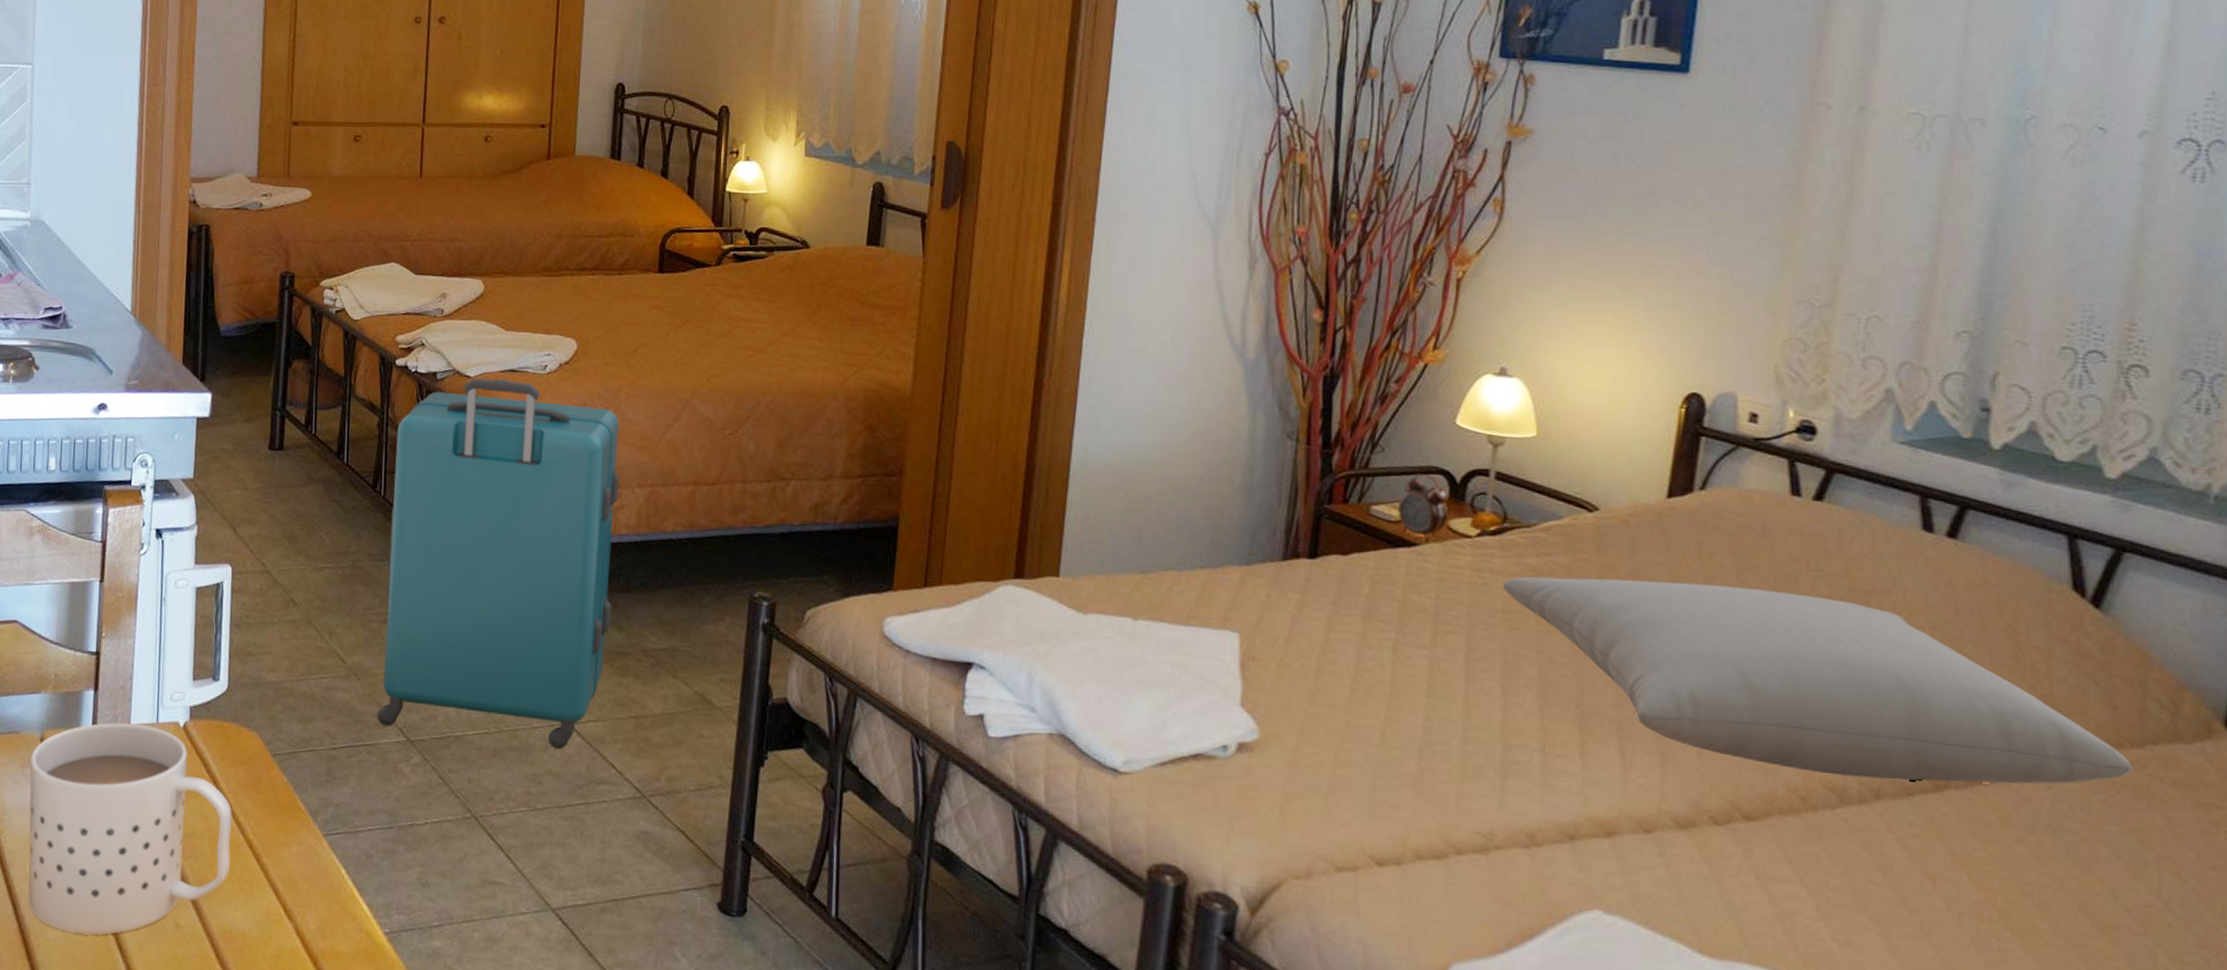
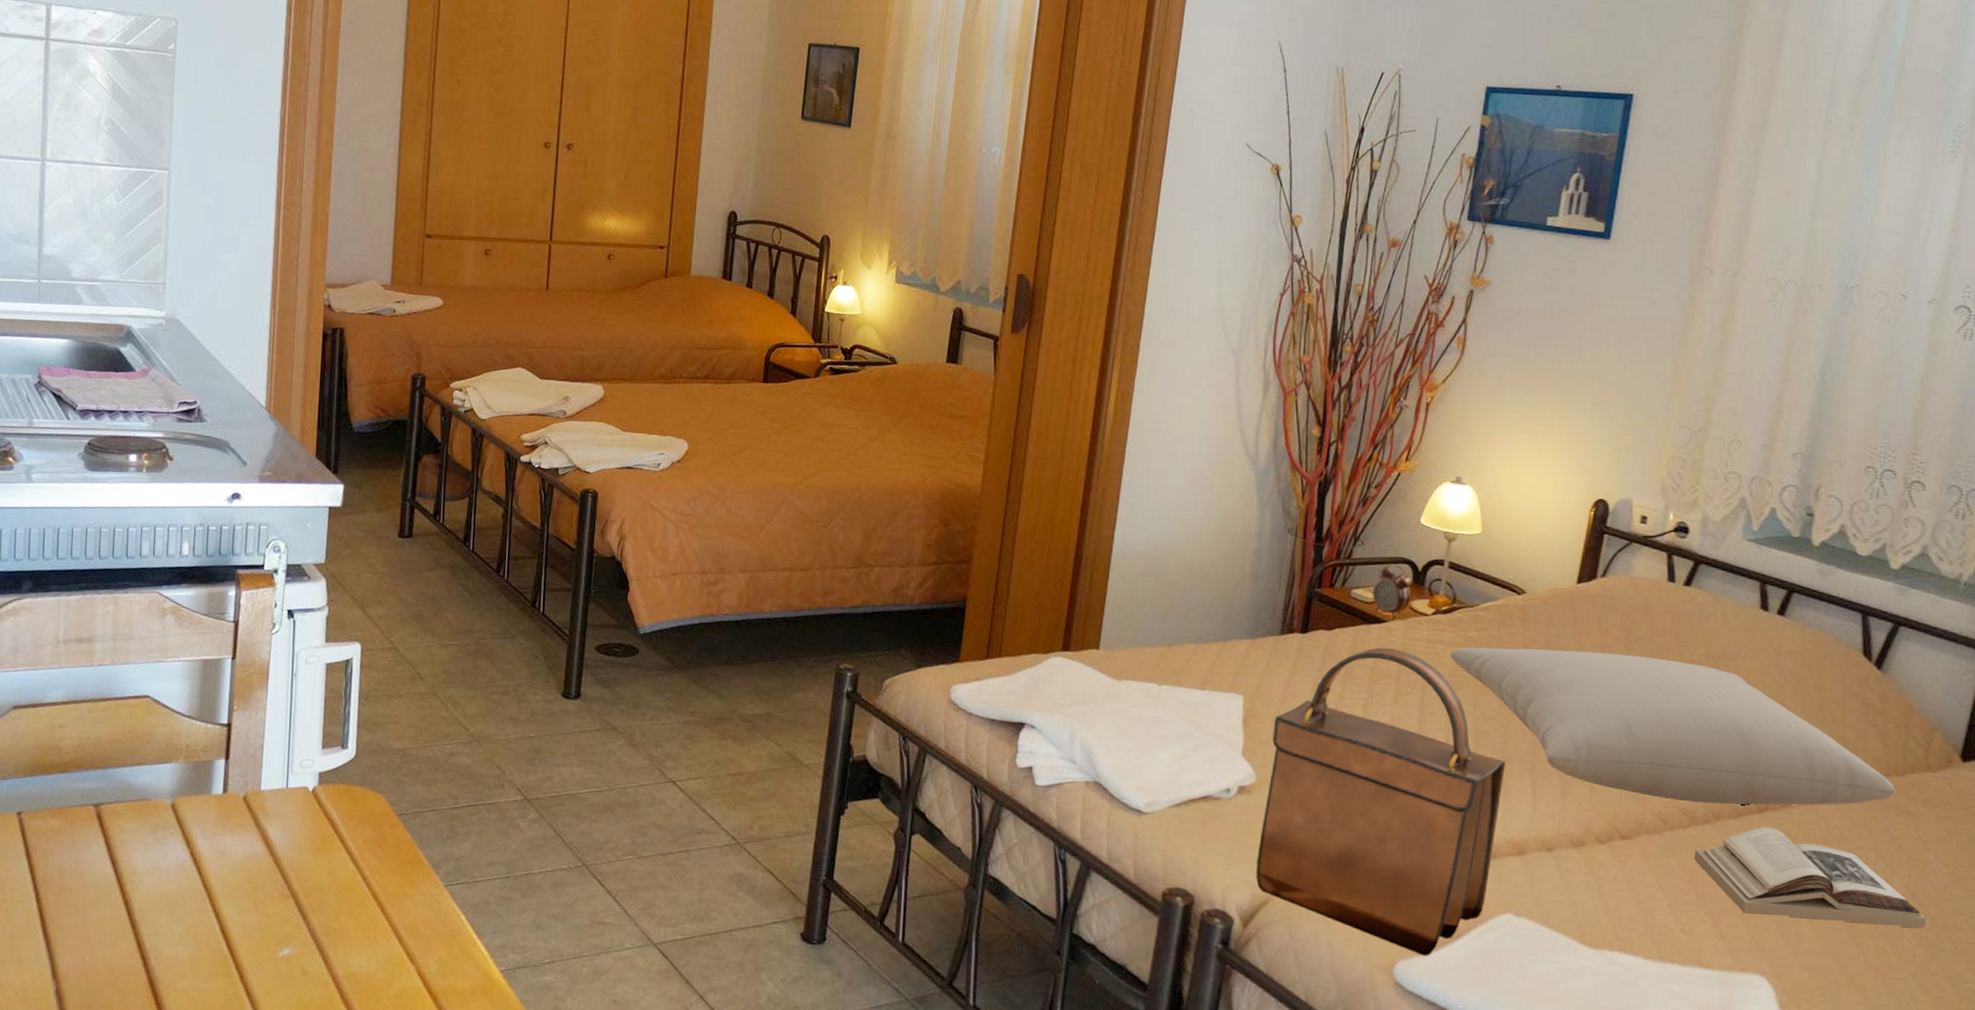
mug: present [28,722,233,935] -> none [157,789,359,984]
suitcase: present [377,378,620,750] -> none [497,474,725,804]
handbag: none [1264,576,1583,961] -> present [1256,647,1506,957]
book: none [1846,810,2188,950] -> present [1693,827,1926,928]

